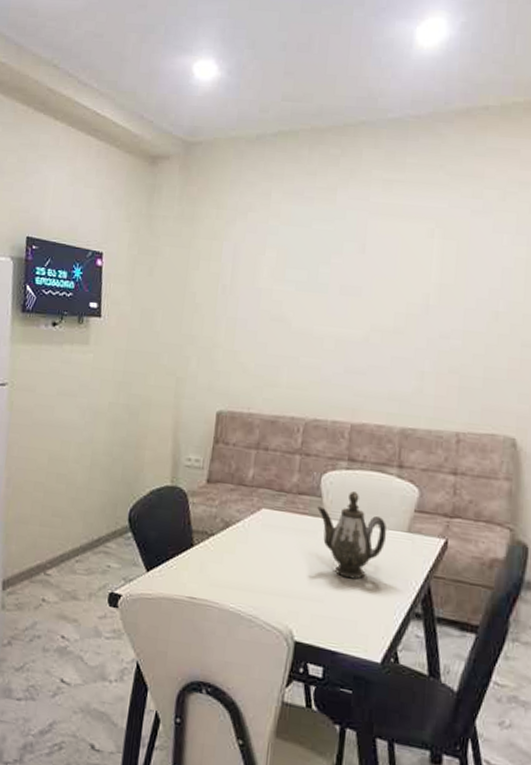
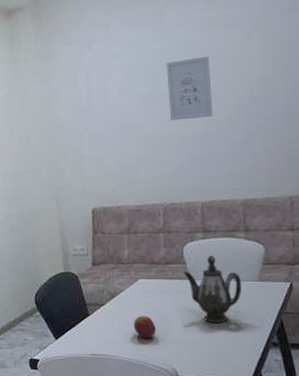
fruit: none [246,555,275,587] -> present [133,315,157,339]
wall art: none [327,248,382,322] -> present [166,56,213,121]

